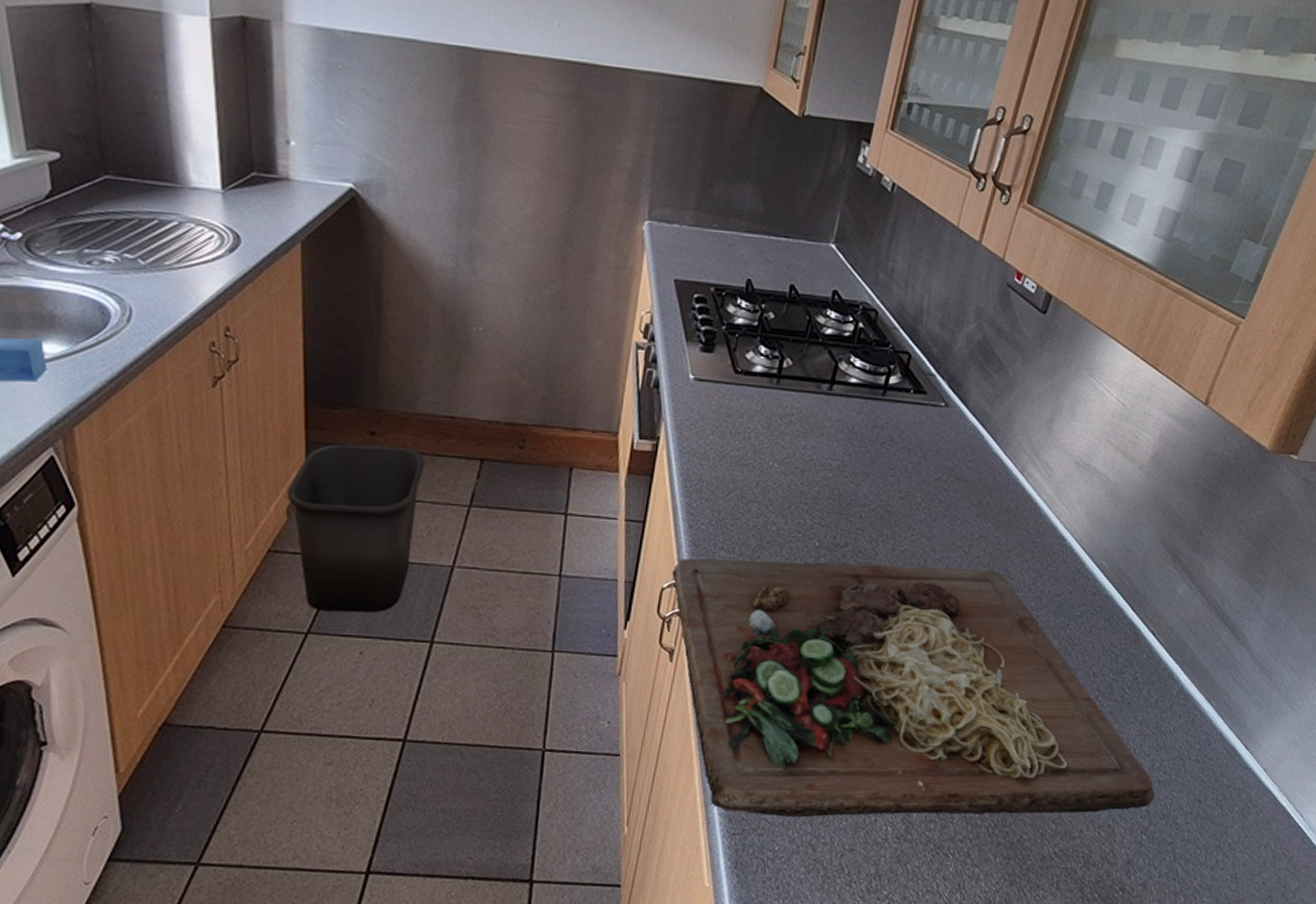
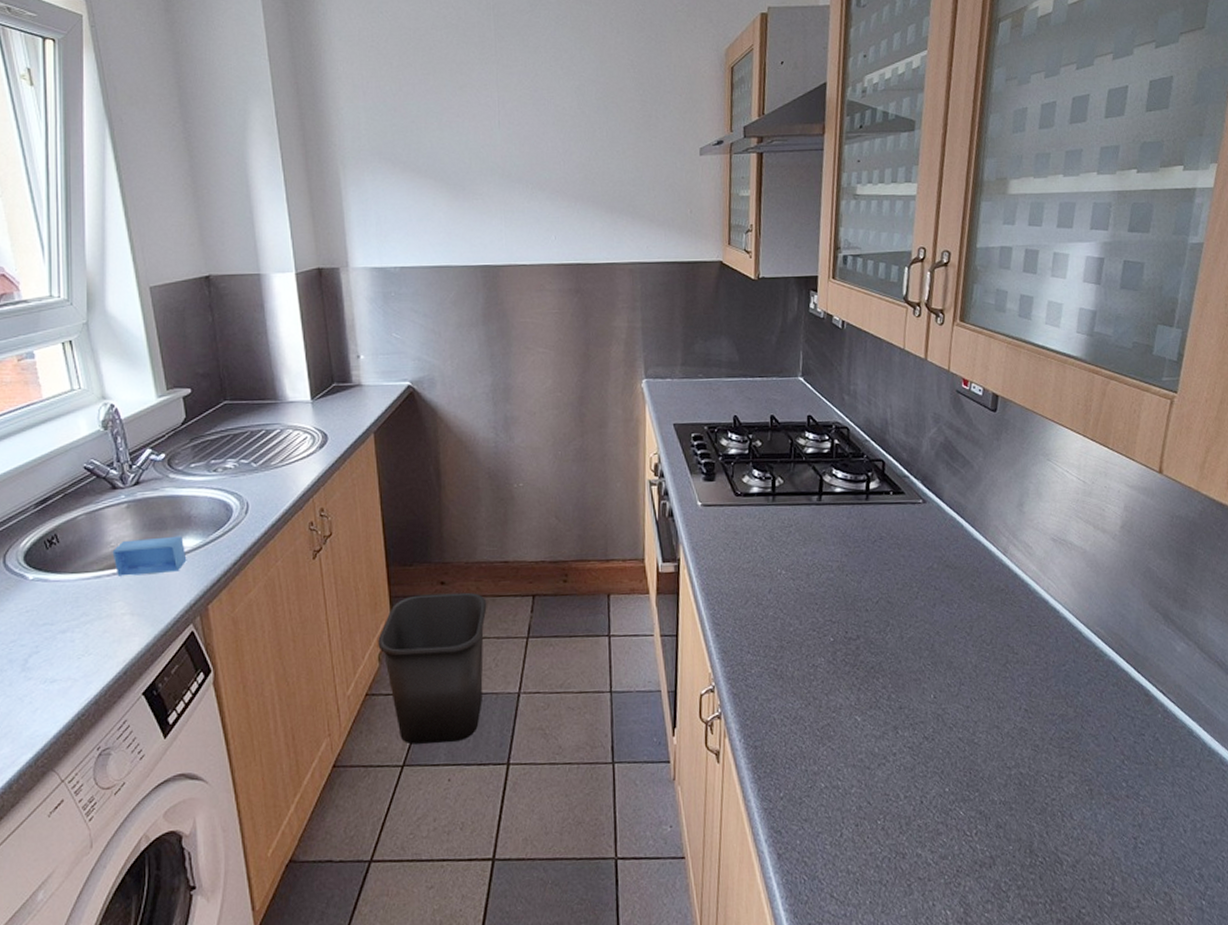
cutting board: present [672,558,1155,818] -> none [707,647,1204,909]

